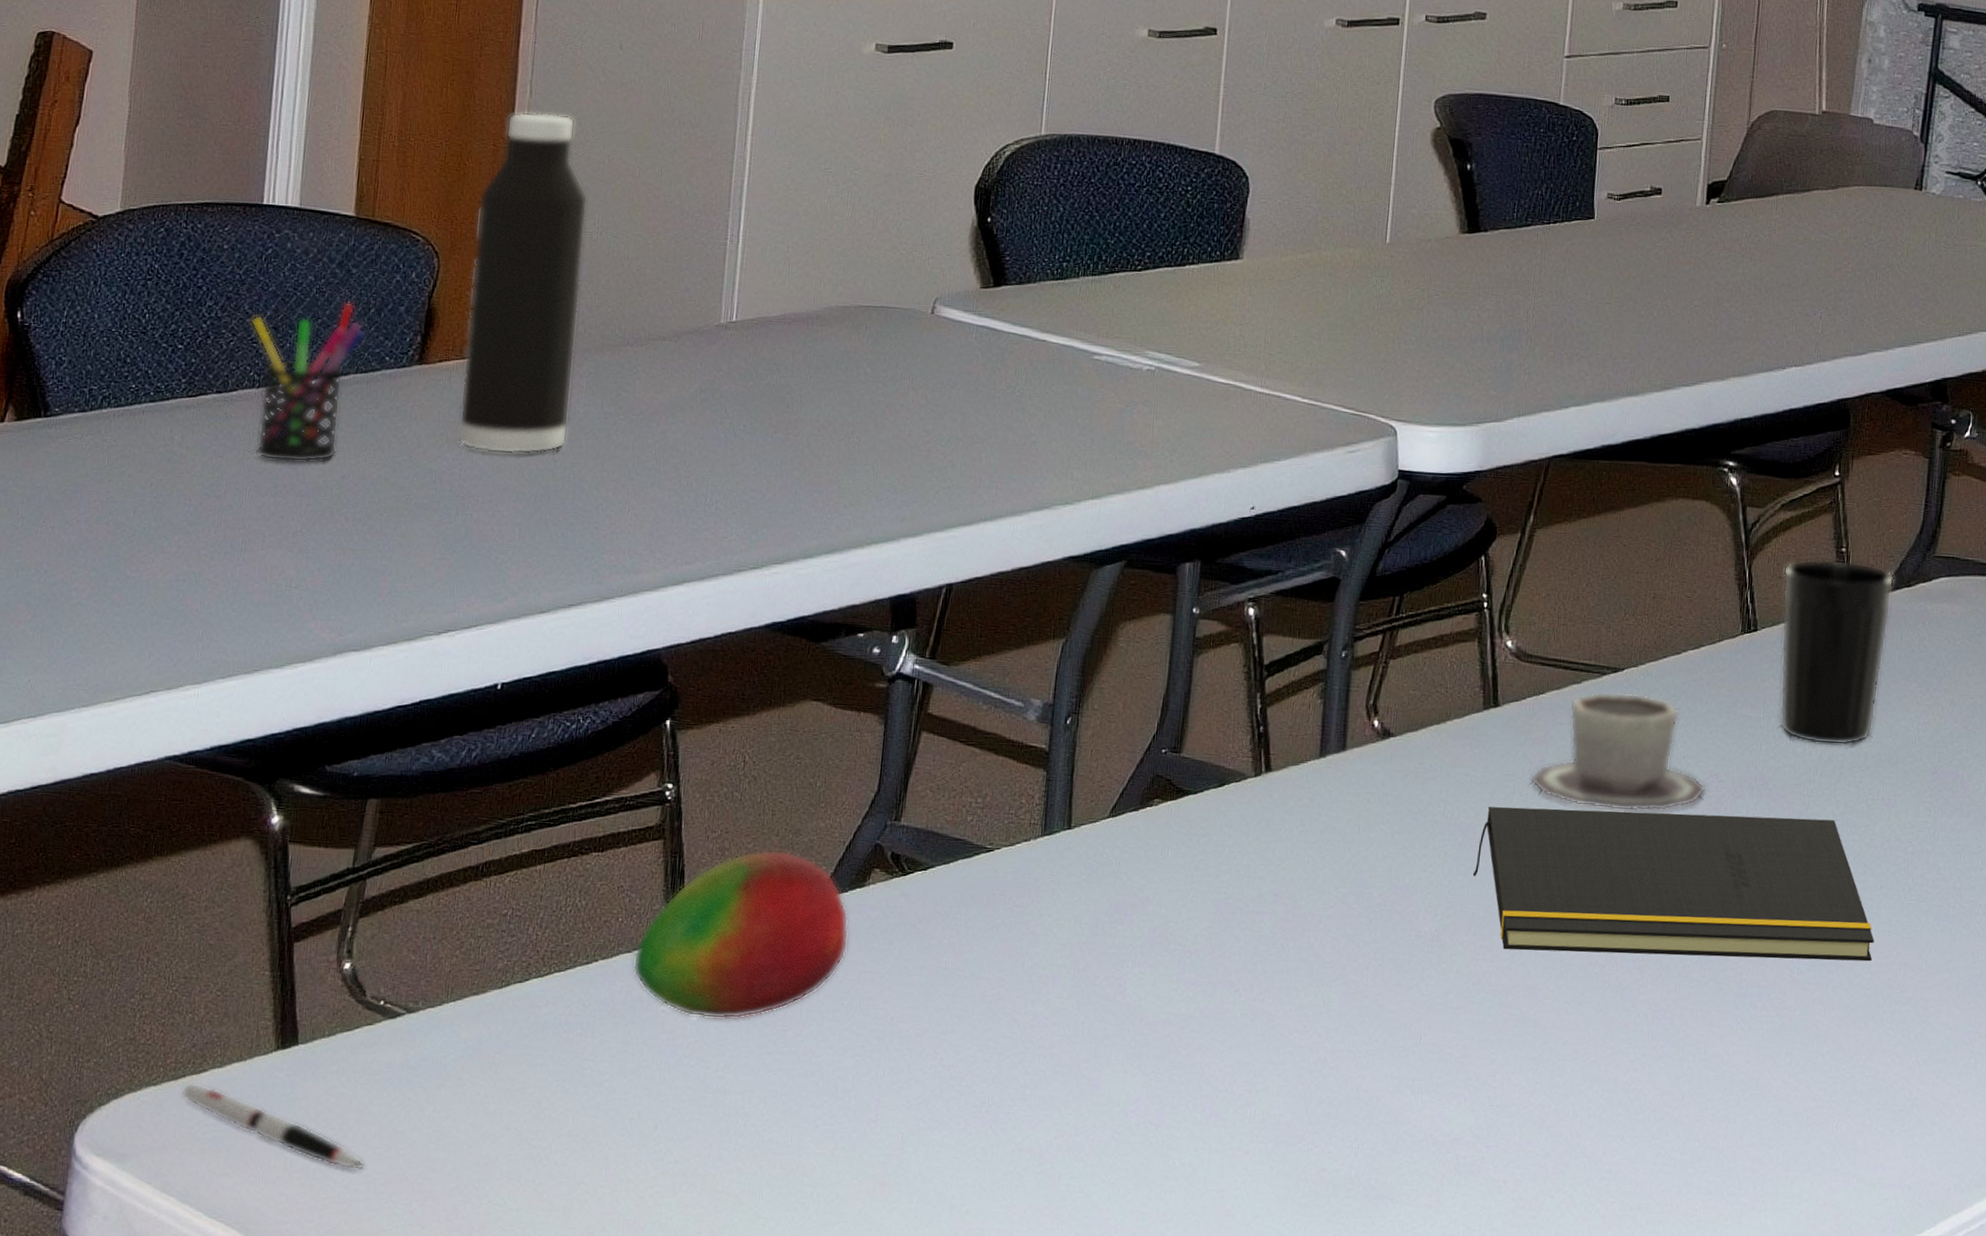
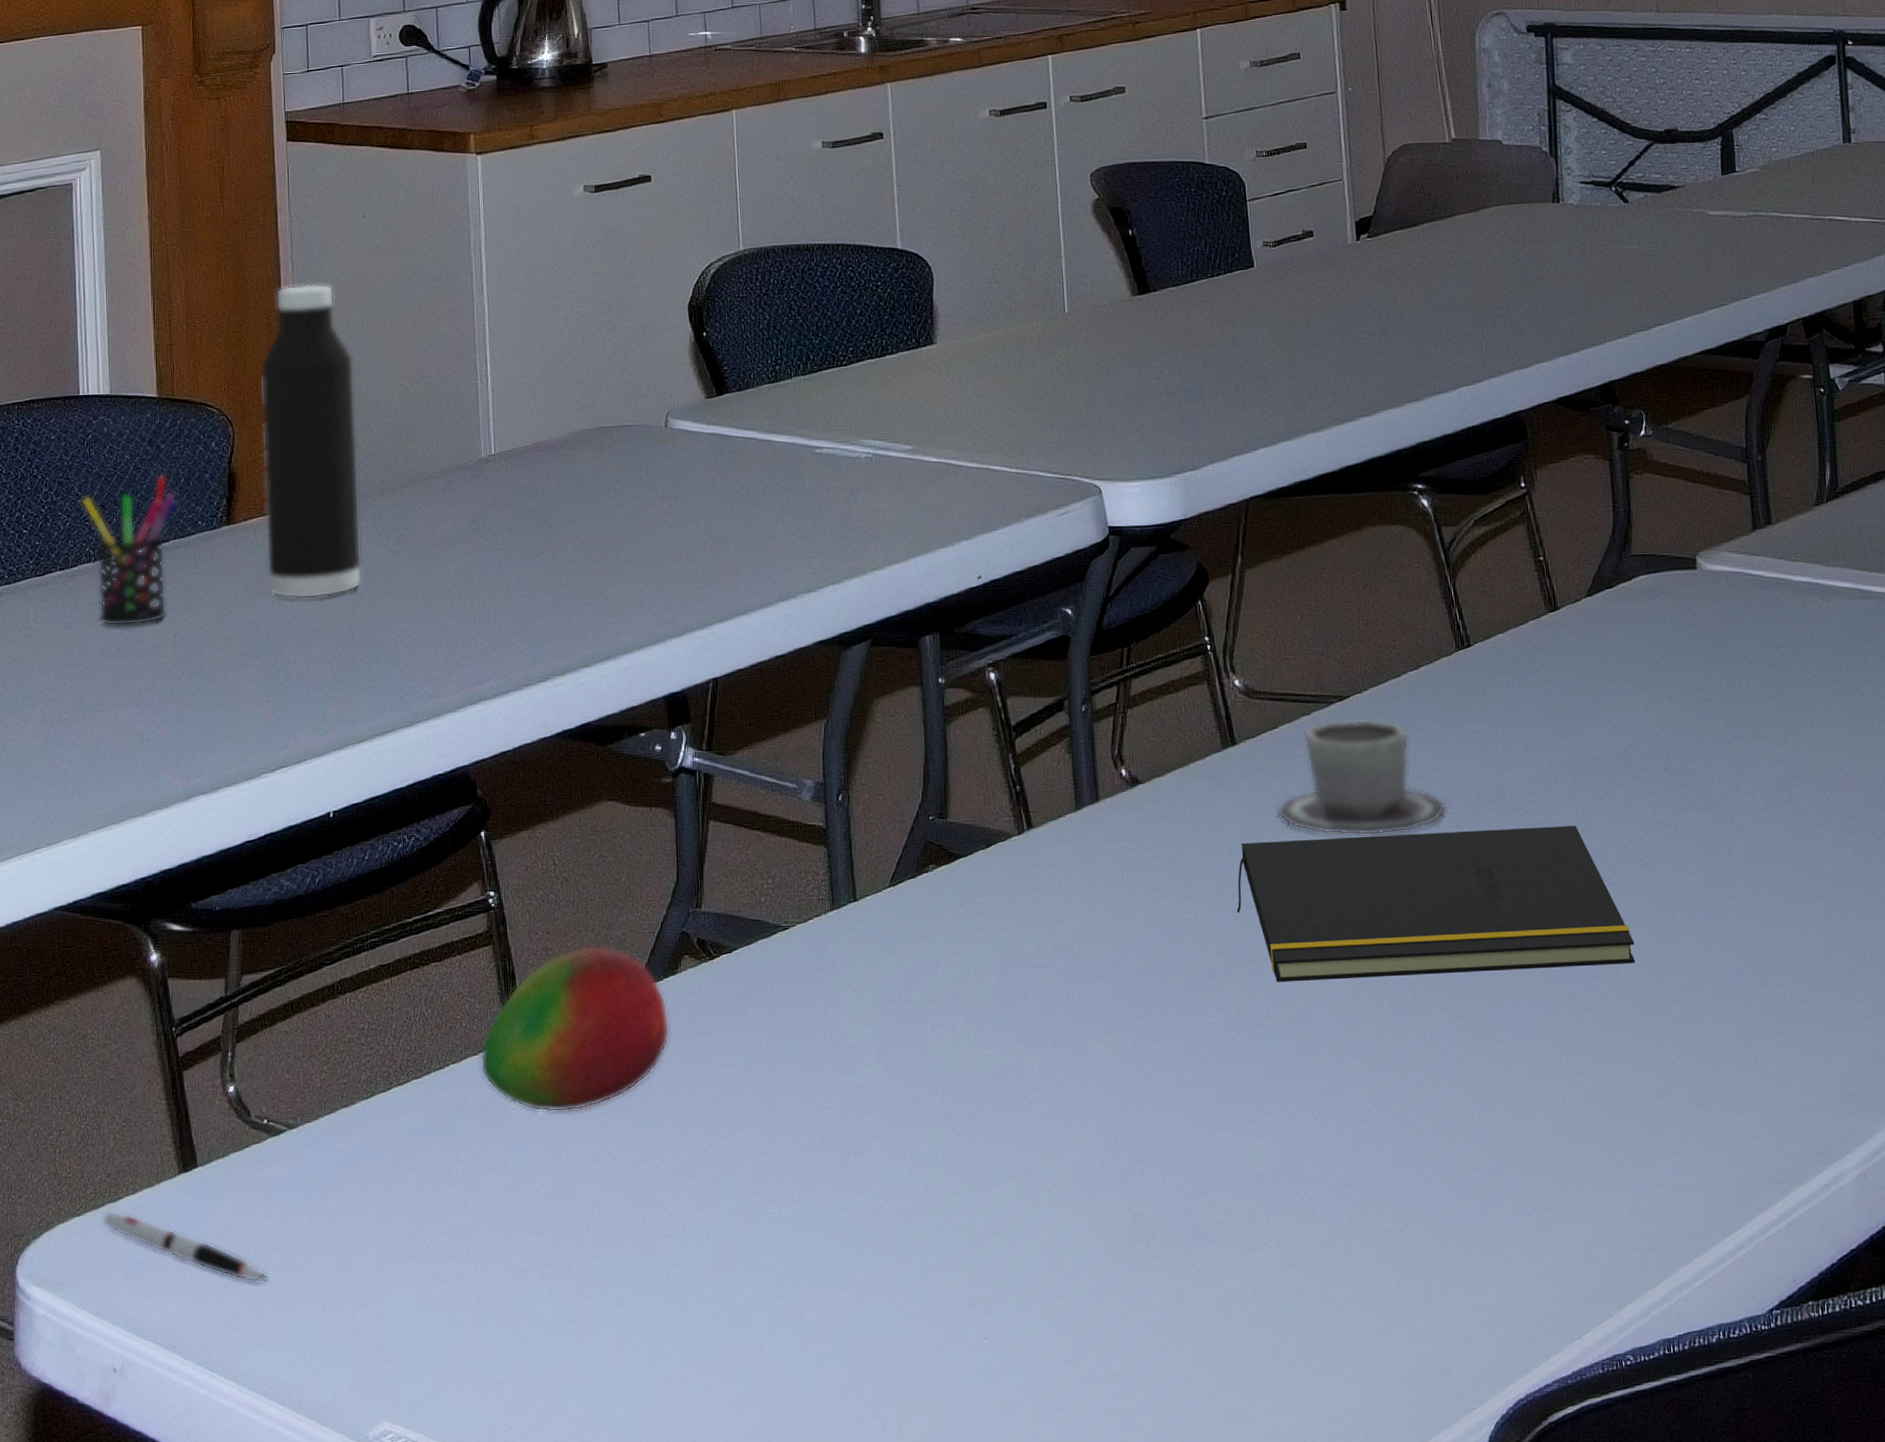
cup: present [1780,559,1894,746] -> none [1486,569,1599,752]

